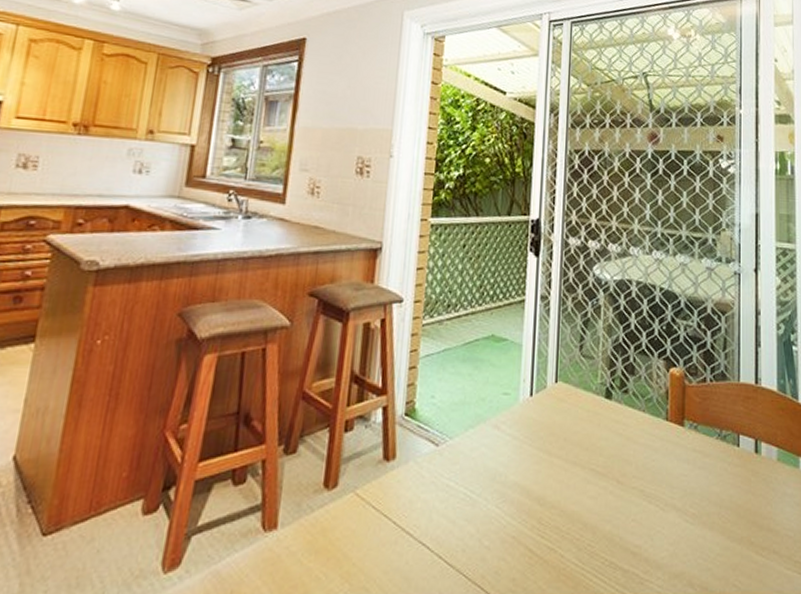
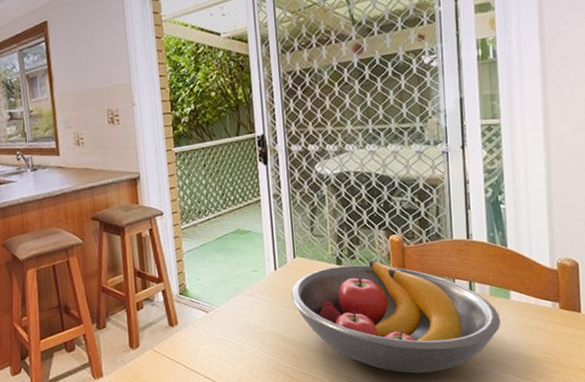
fruit bowl: none [546,396,788,561] -> present [291,259,501,374]

